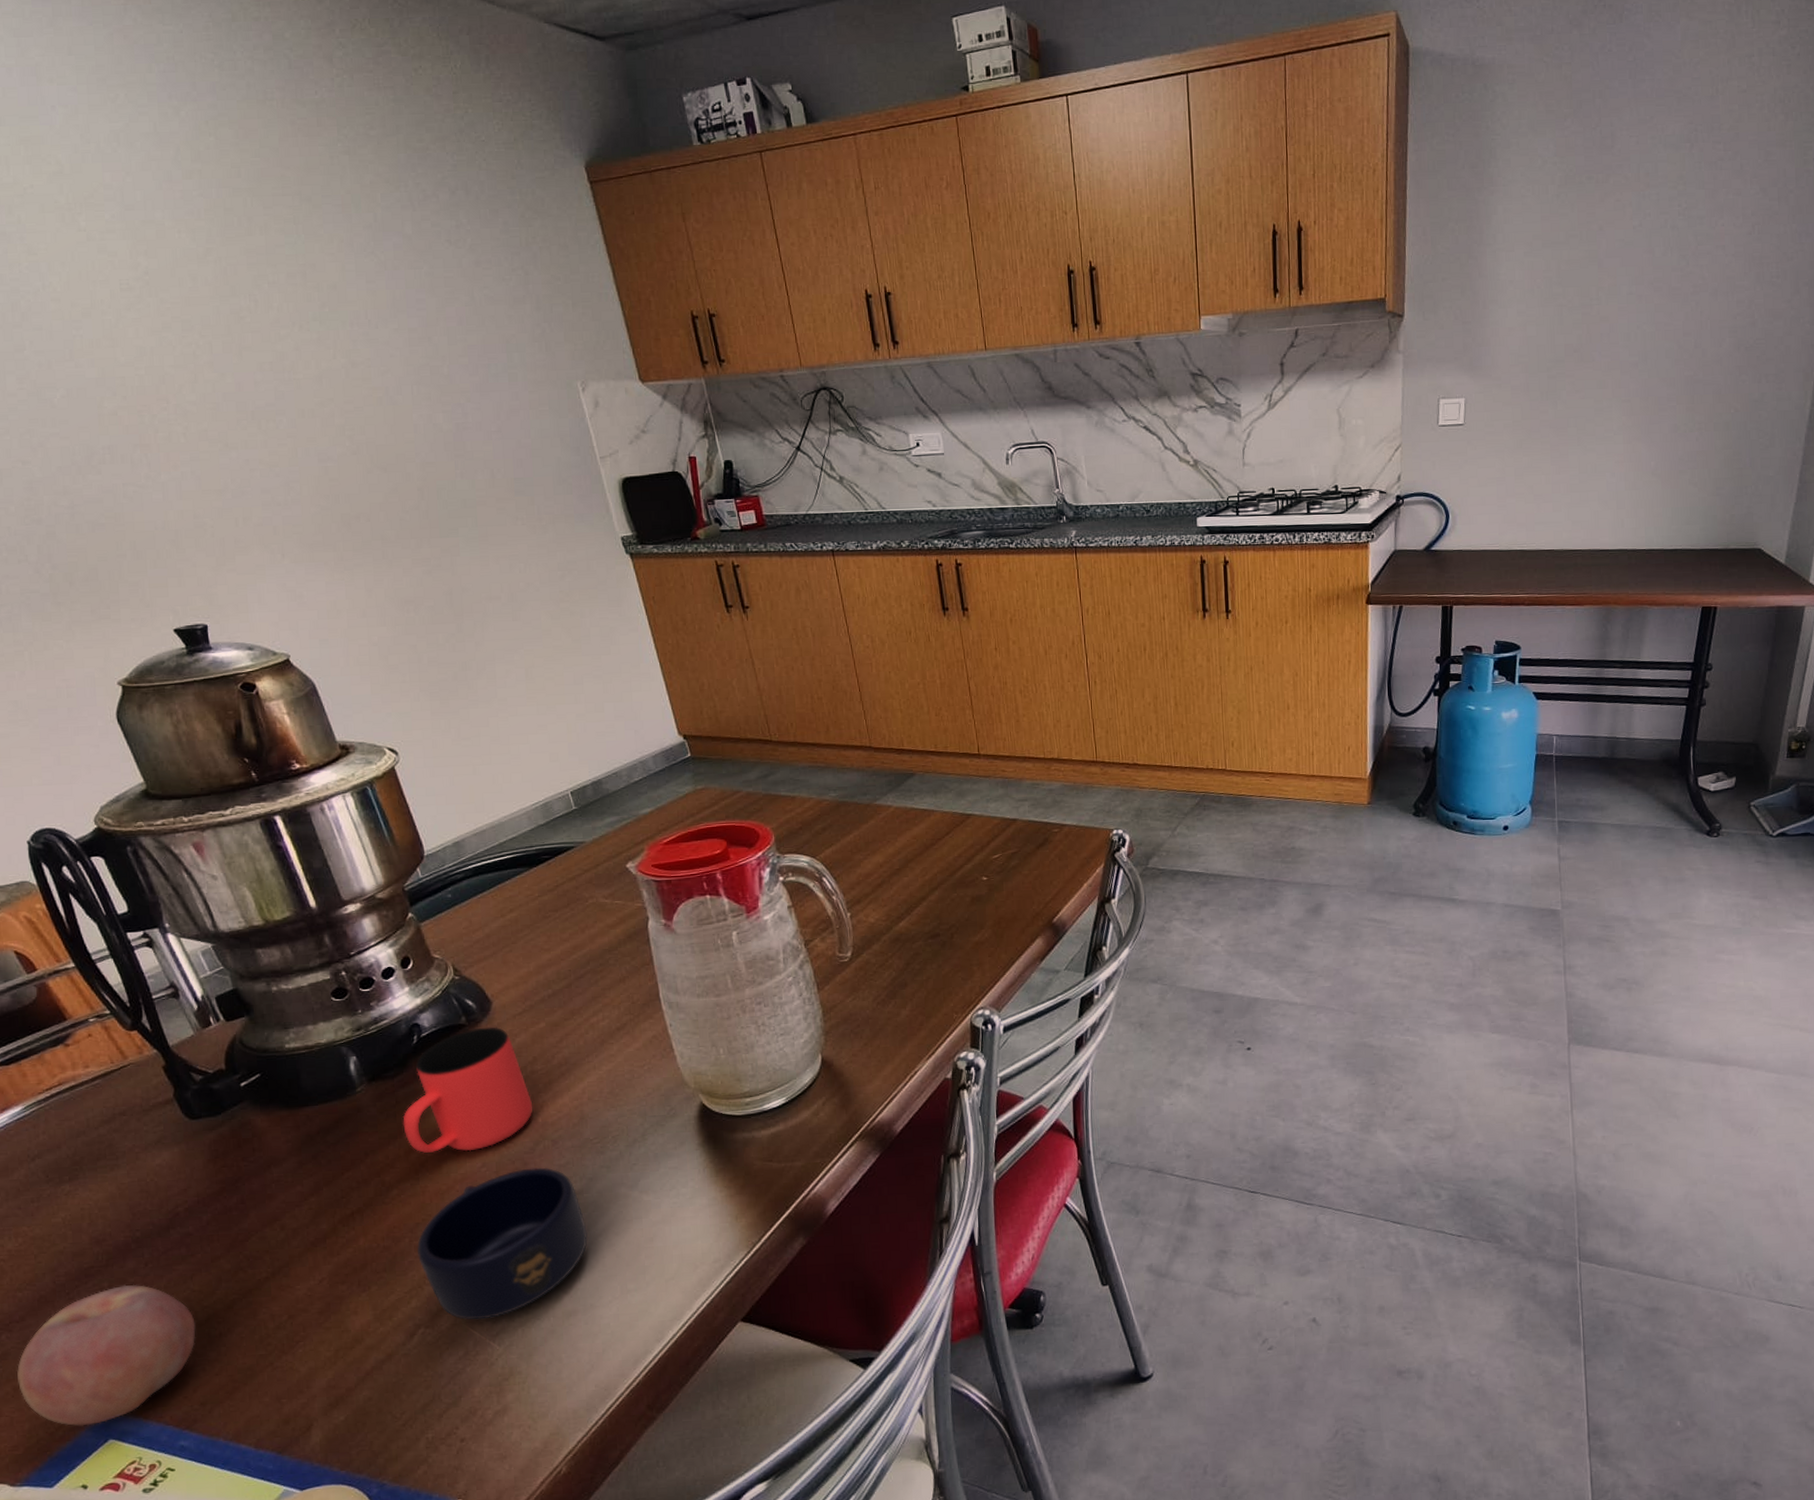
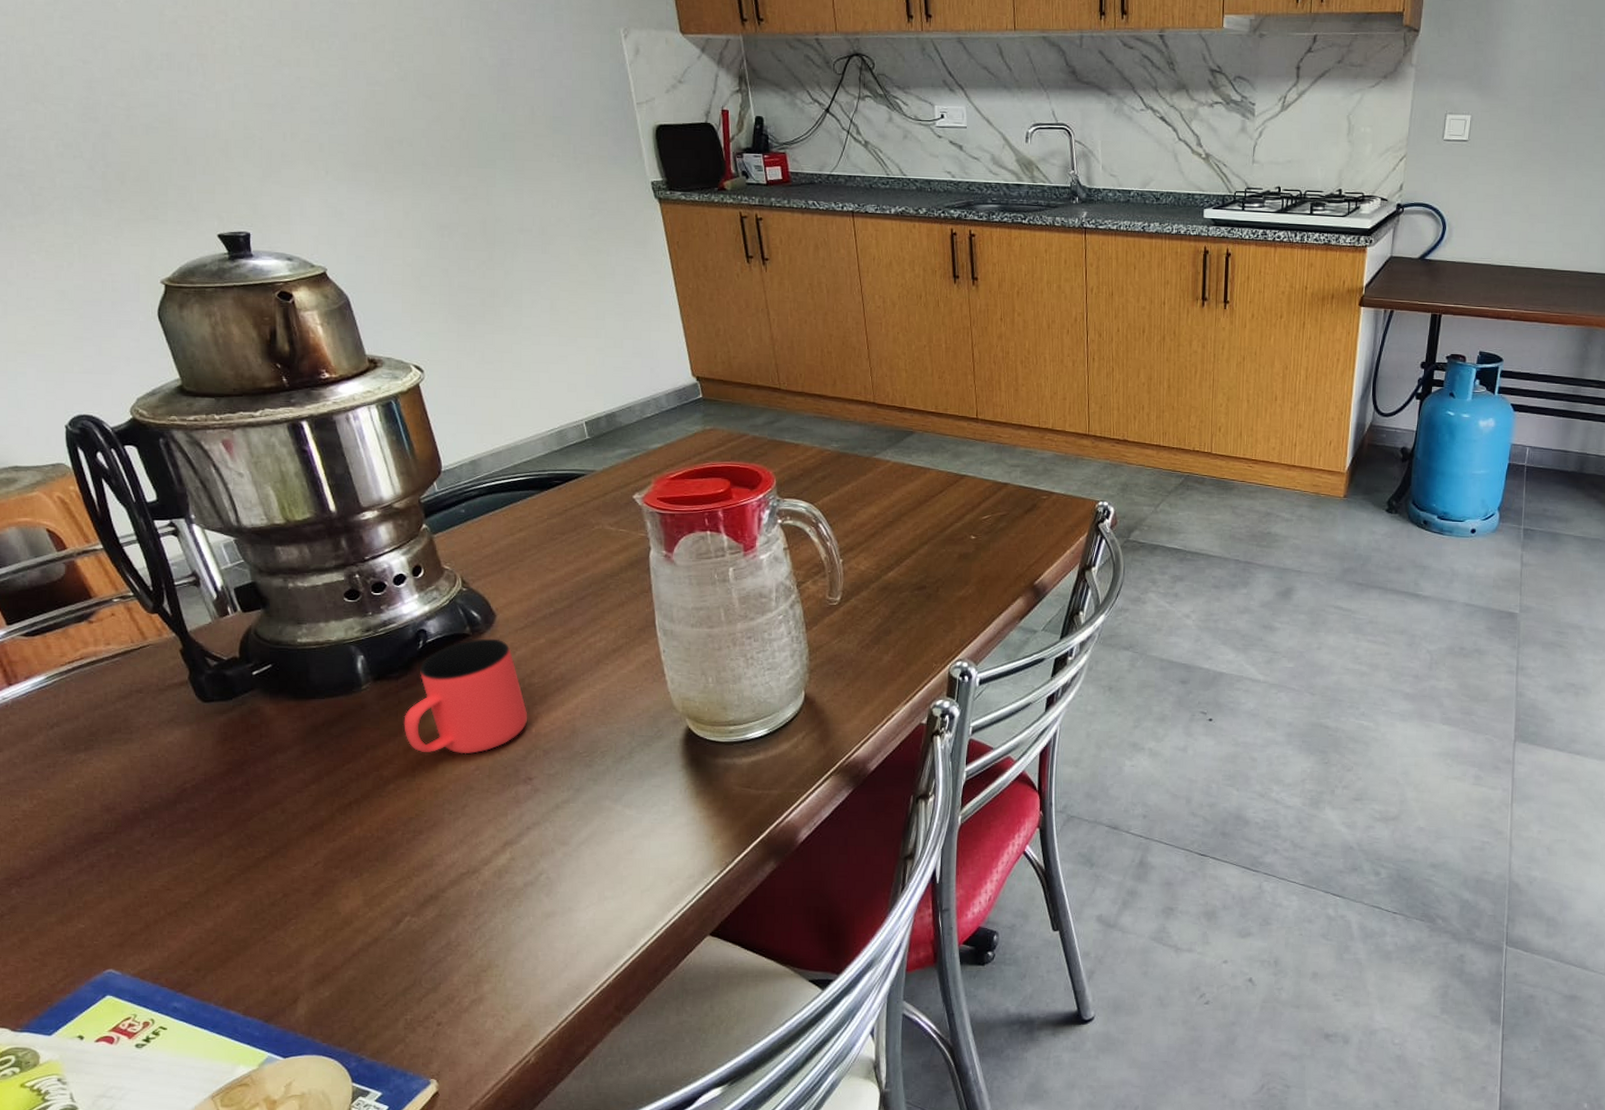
fruit: present [17,1284,196,1427] -> none [24,852,195,981]
mug: present [416,1167,588,1320] -> none [408,775,571,913]

